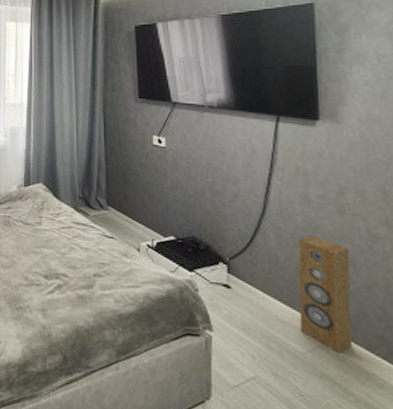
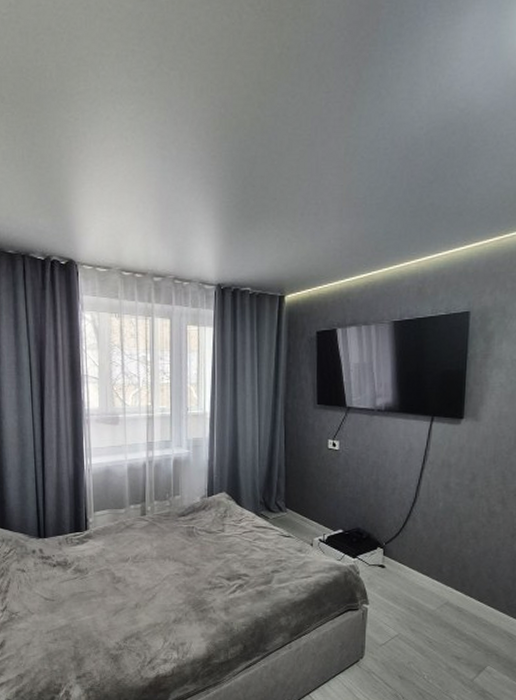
speaker: present [298,235,353,353] -> none [433,516,475,606]

